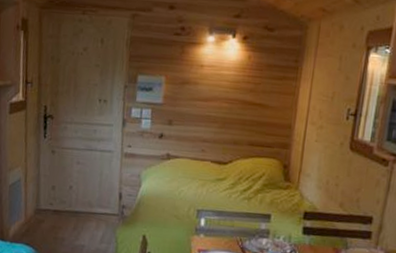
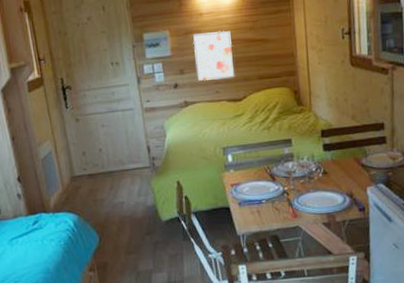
wall art: none [186,85,229,139] -> present [193,30,234,82]

